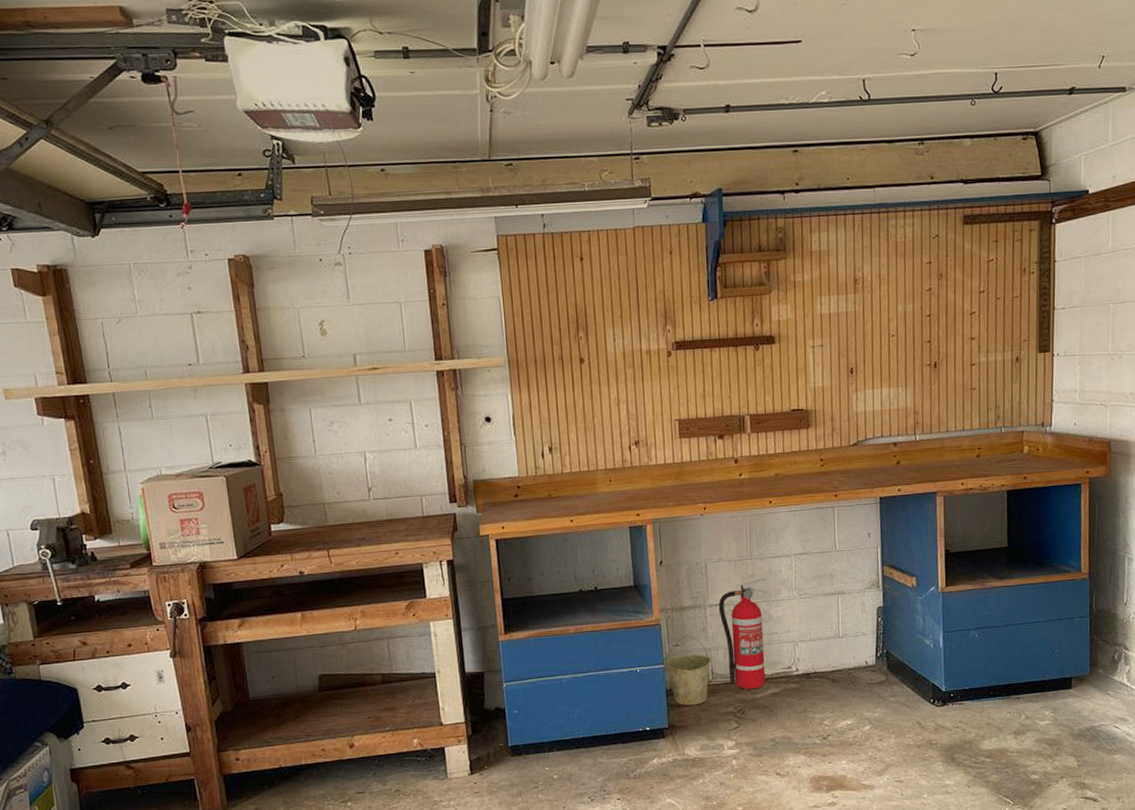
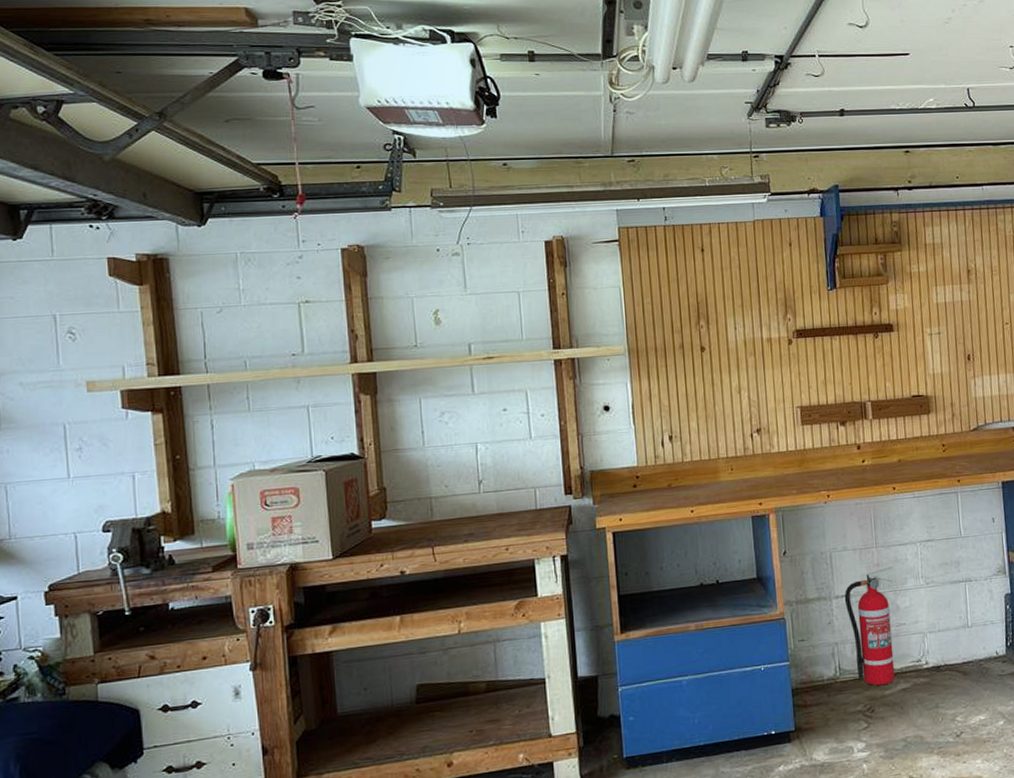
bucket: present [665,635,711,706] -> none [790,628,838,706]

